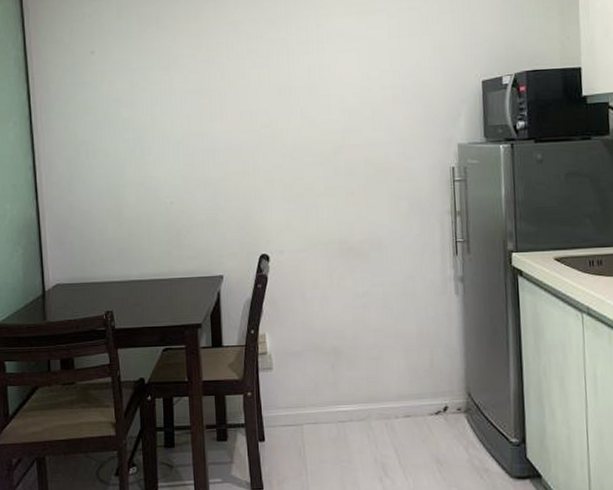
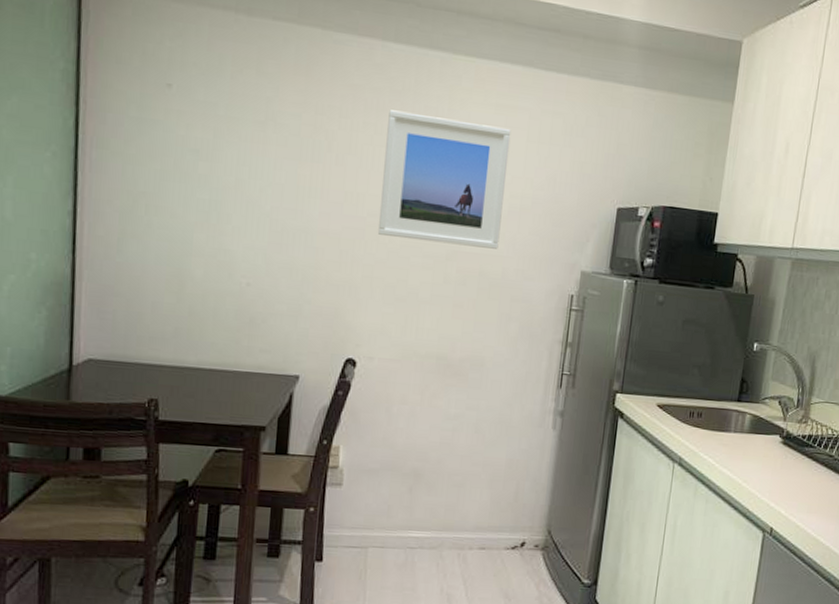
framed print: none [267,30,378,143] -> present [378,109,511,249]

